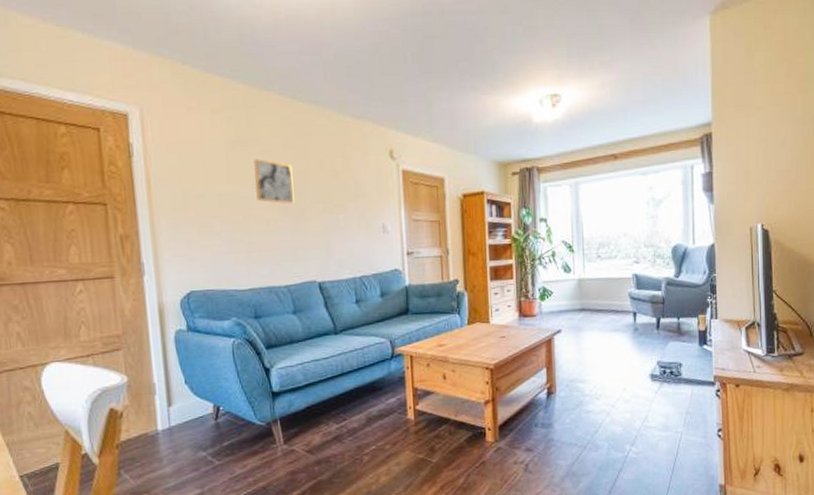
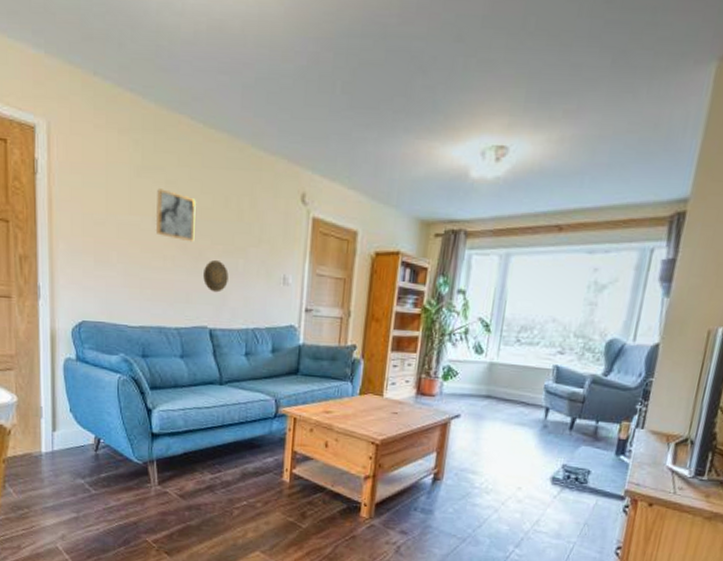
decorative plate: none [306,217,331,248] -> present [203,259,229,293]

